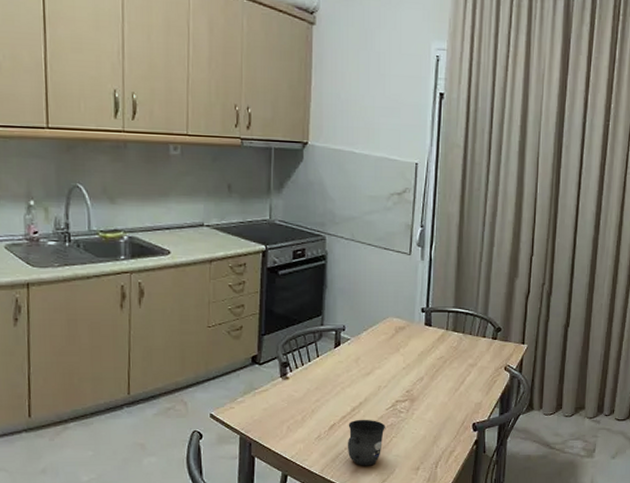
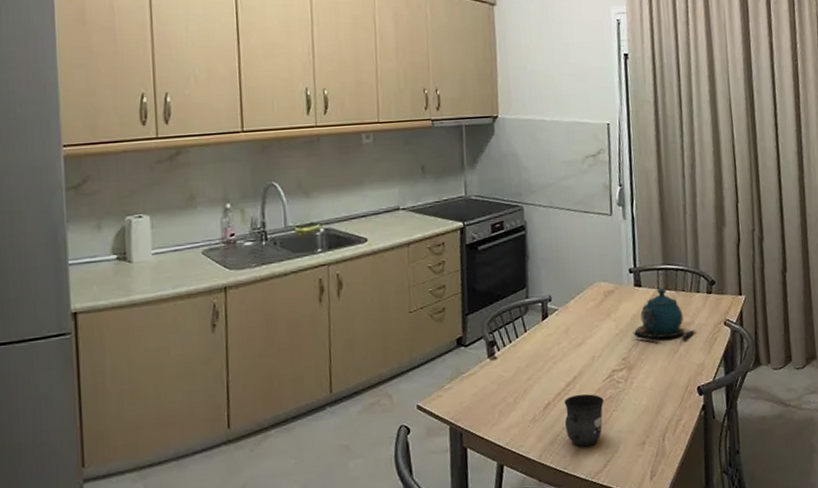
teapot: none [419,330,478,378] -> present [633,288,696,341]

